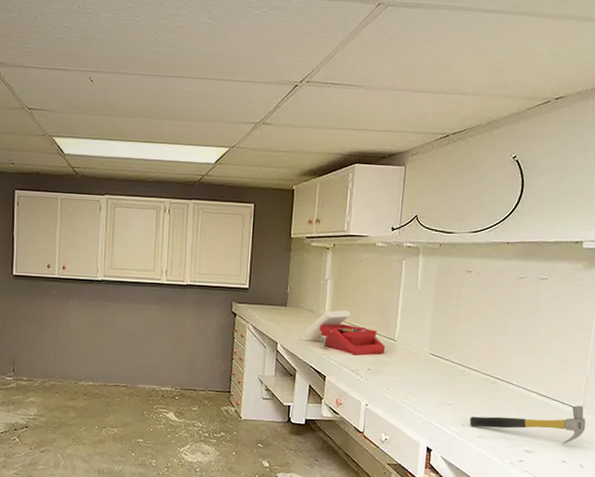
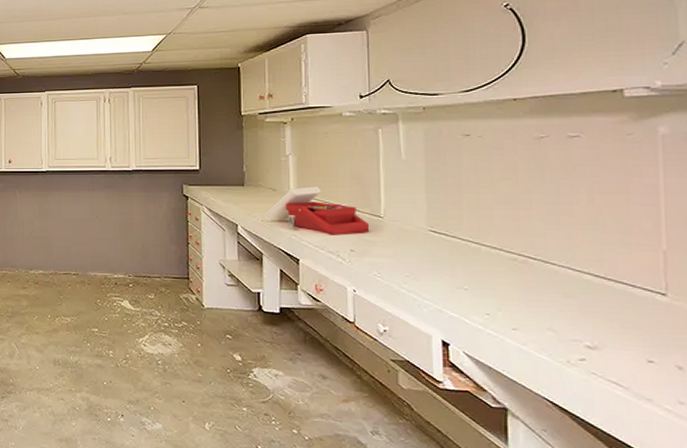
hammer: present [469,405,586,444] -> none [497,289,677,339]

